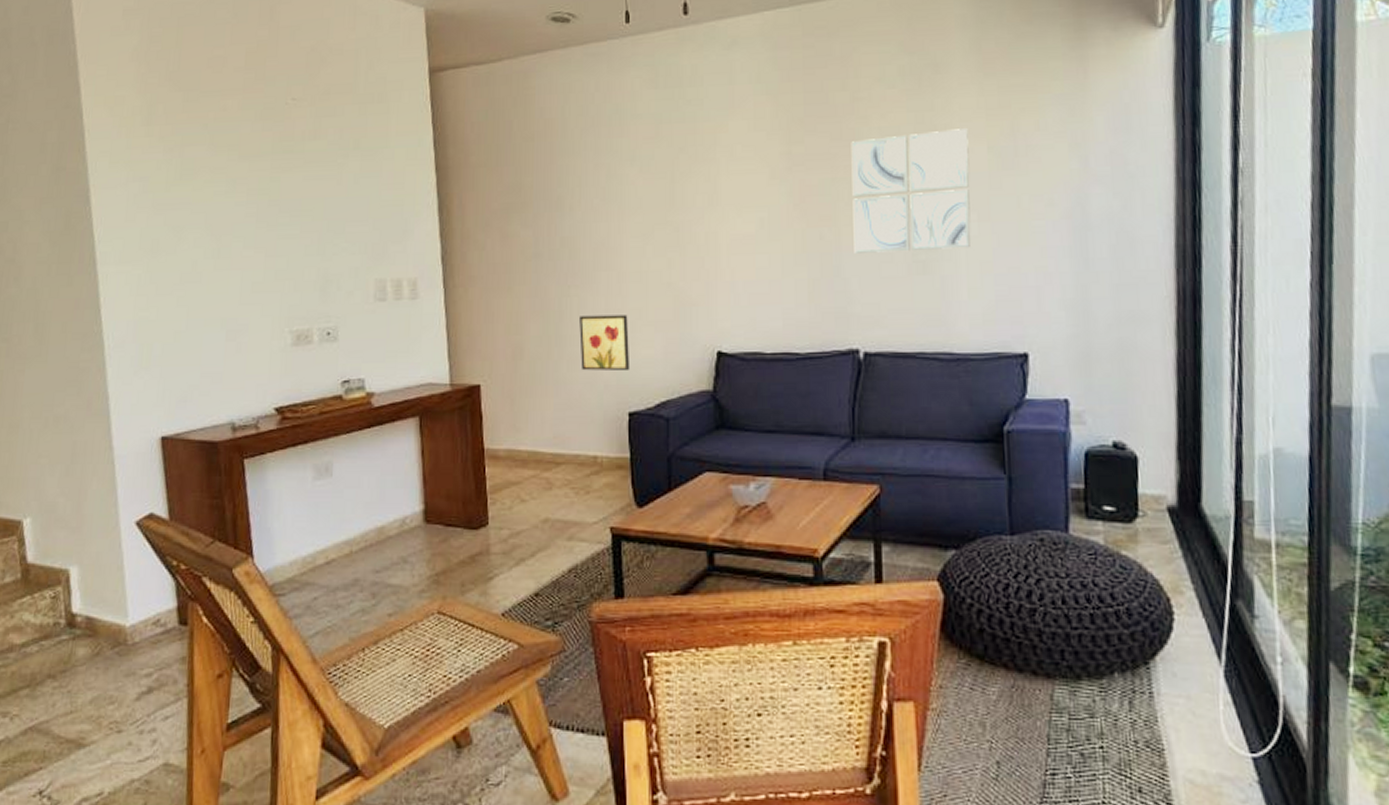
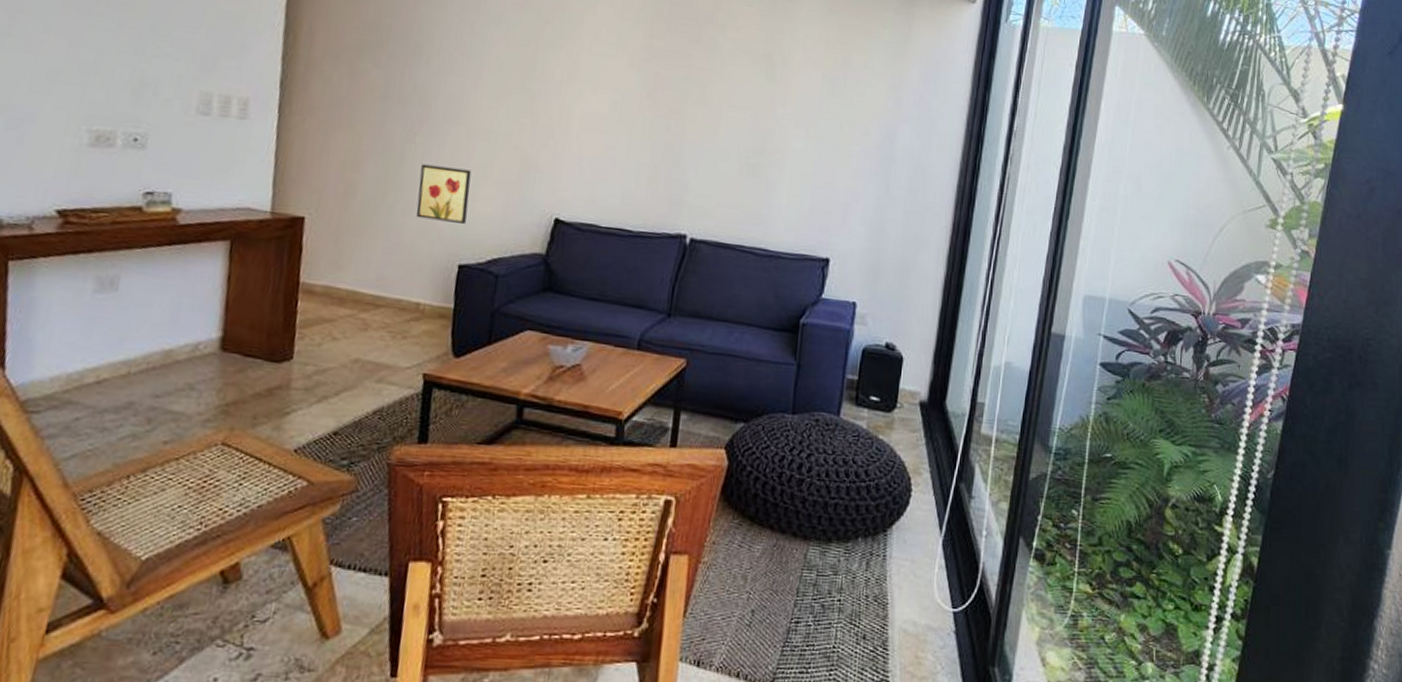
wall art: present [851,128,971,253] -> none [695,46,809,160]

